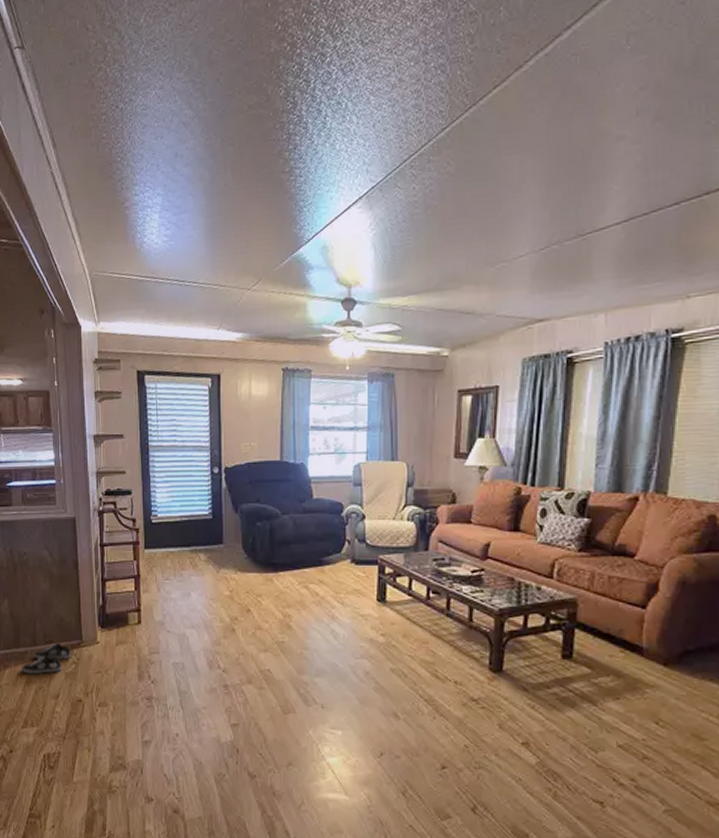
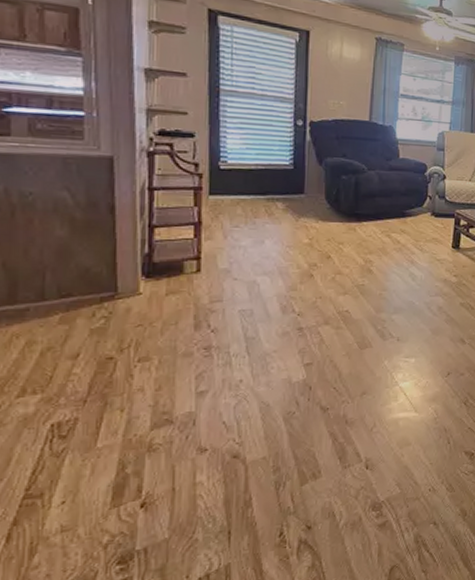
shoe: present [21,642,71,675] -> none [17,295,100,334]

